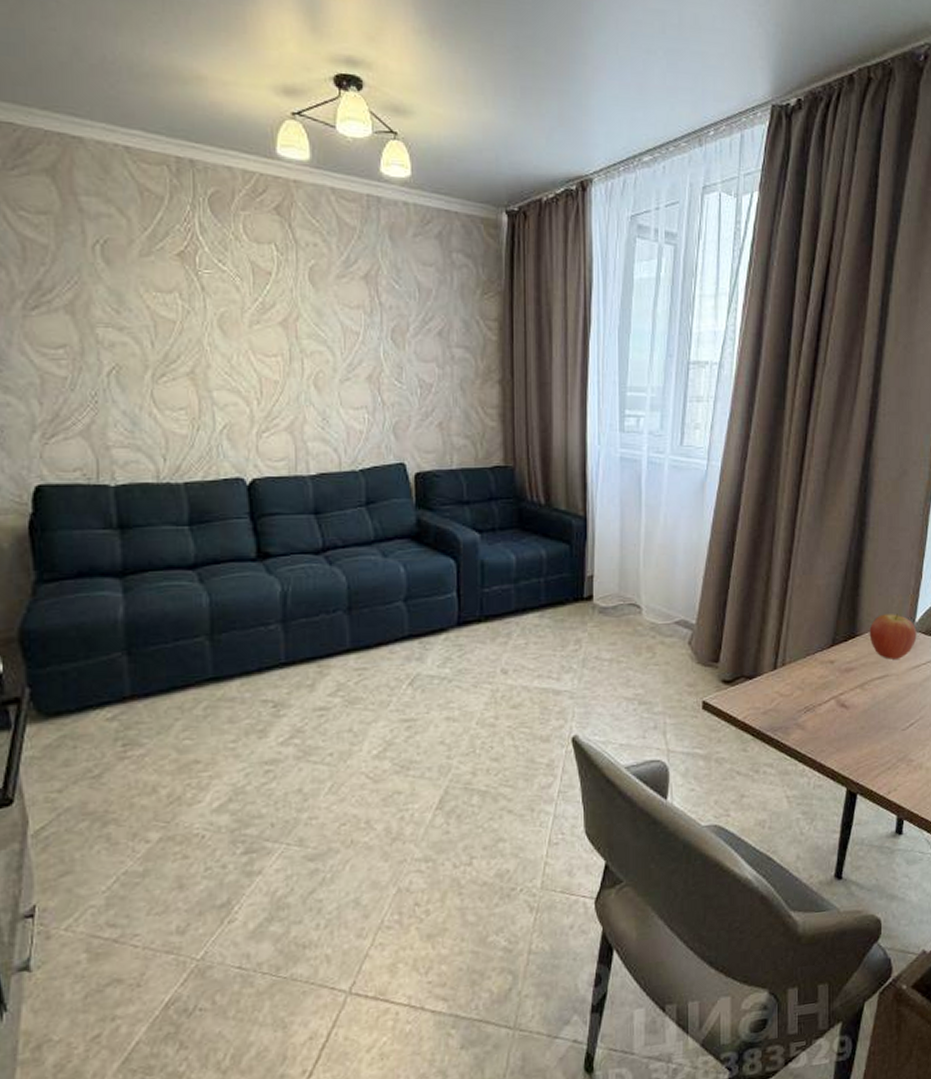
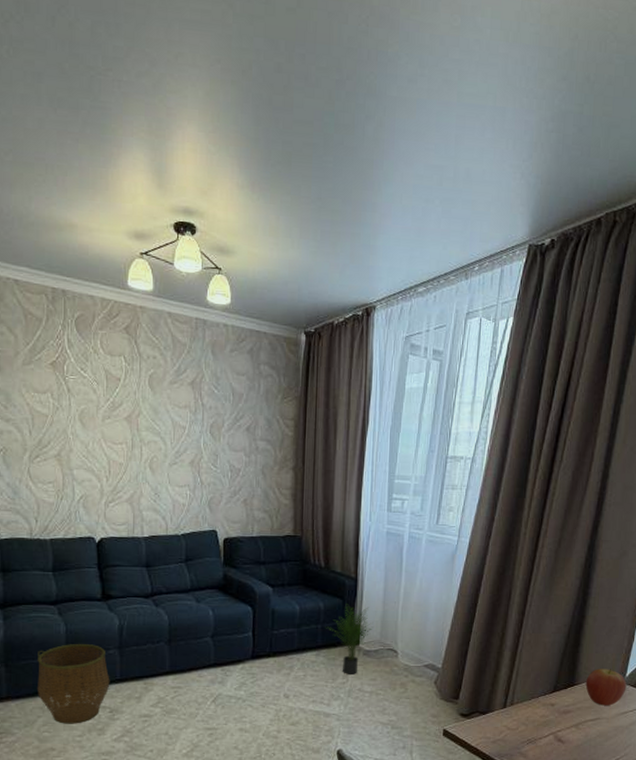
basket: none [172,619,272,727] -> present [37,644,110,724]
potted plant: none [551,550,610,639] -> present [326,604,373,674]

